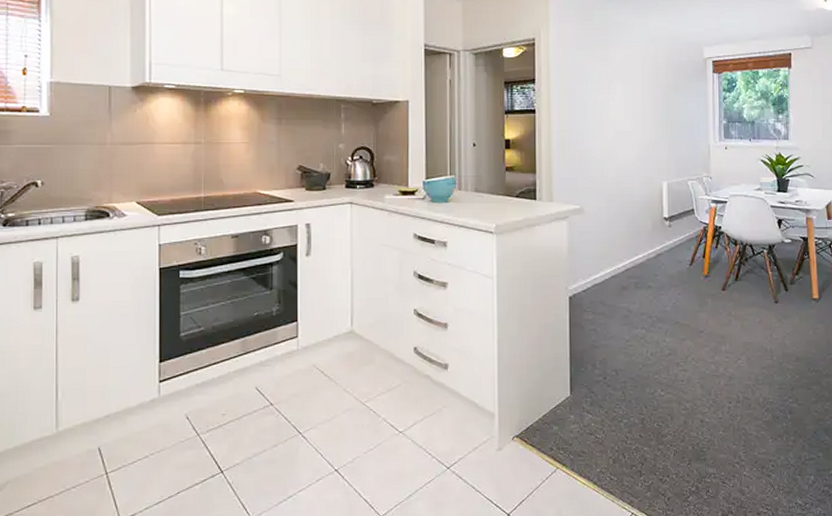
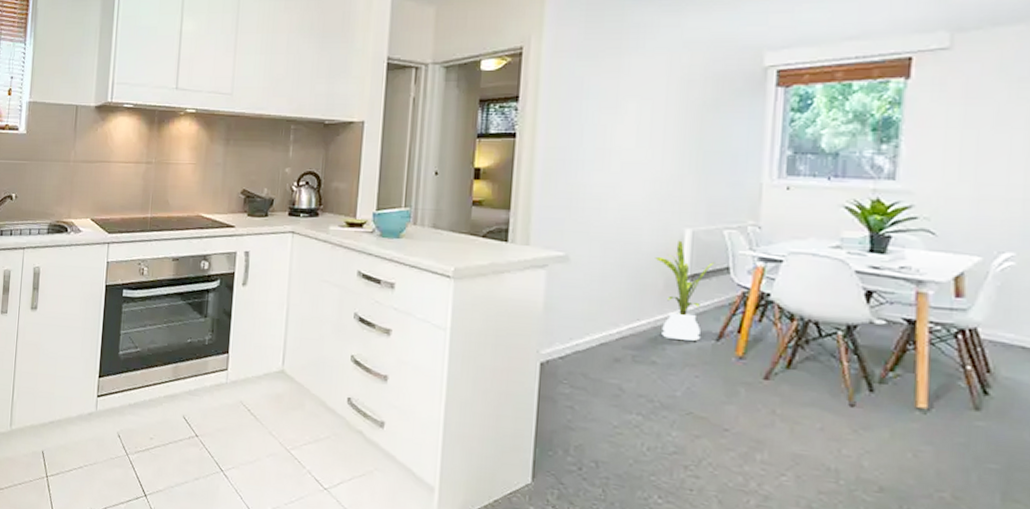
house plant: none [644,191,684,267] -> present [655,240,715,341]

